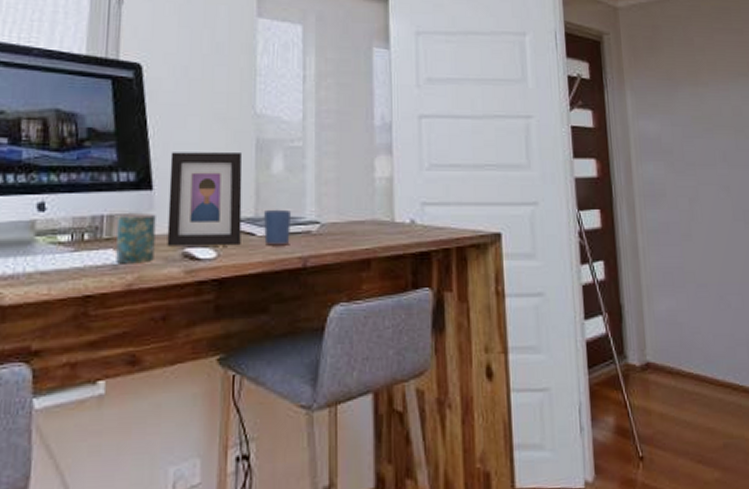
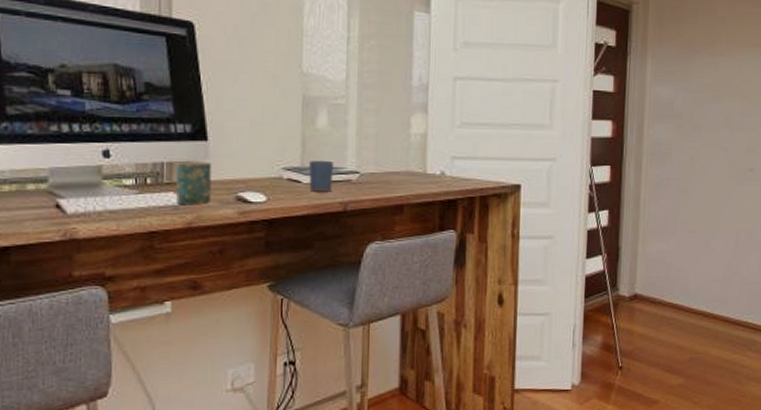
picture frame: present [167,152,243,246] -> none [222,106,290,192]

